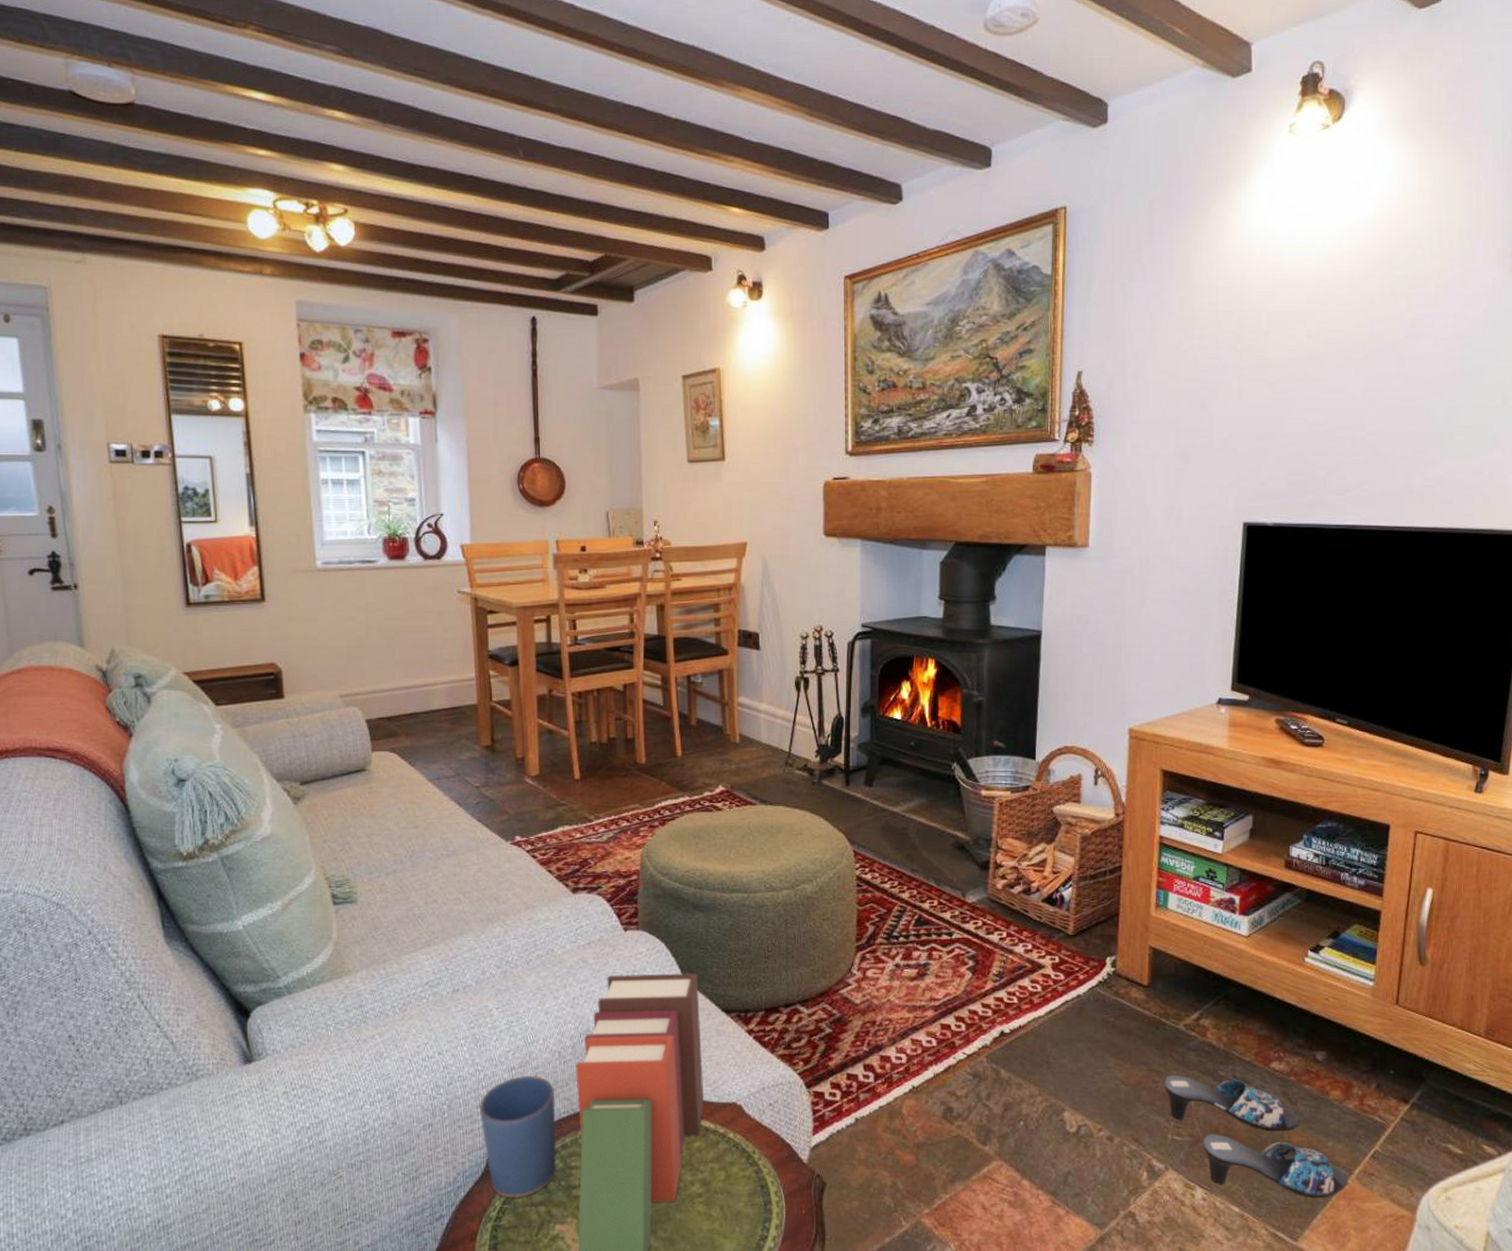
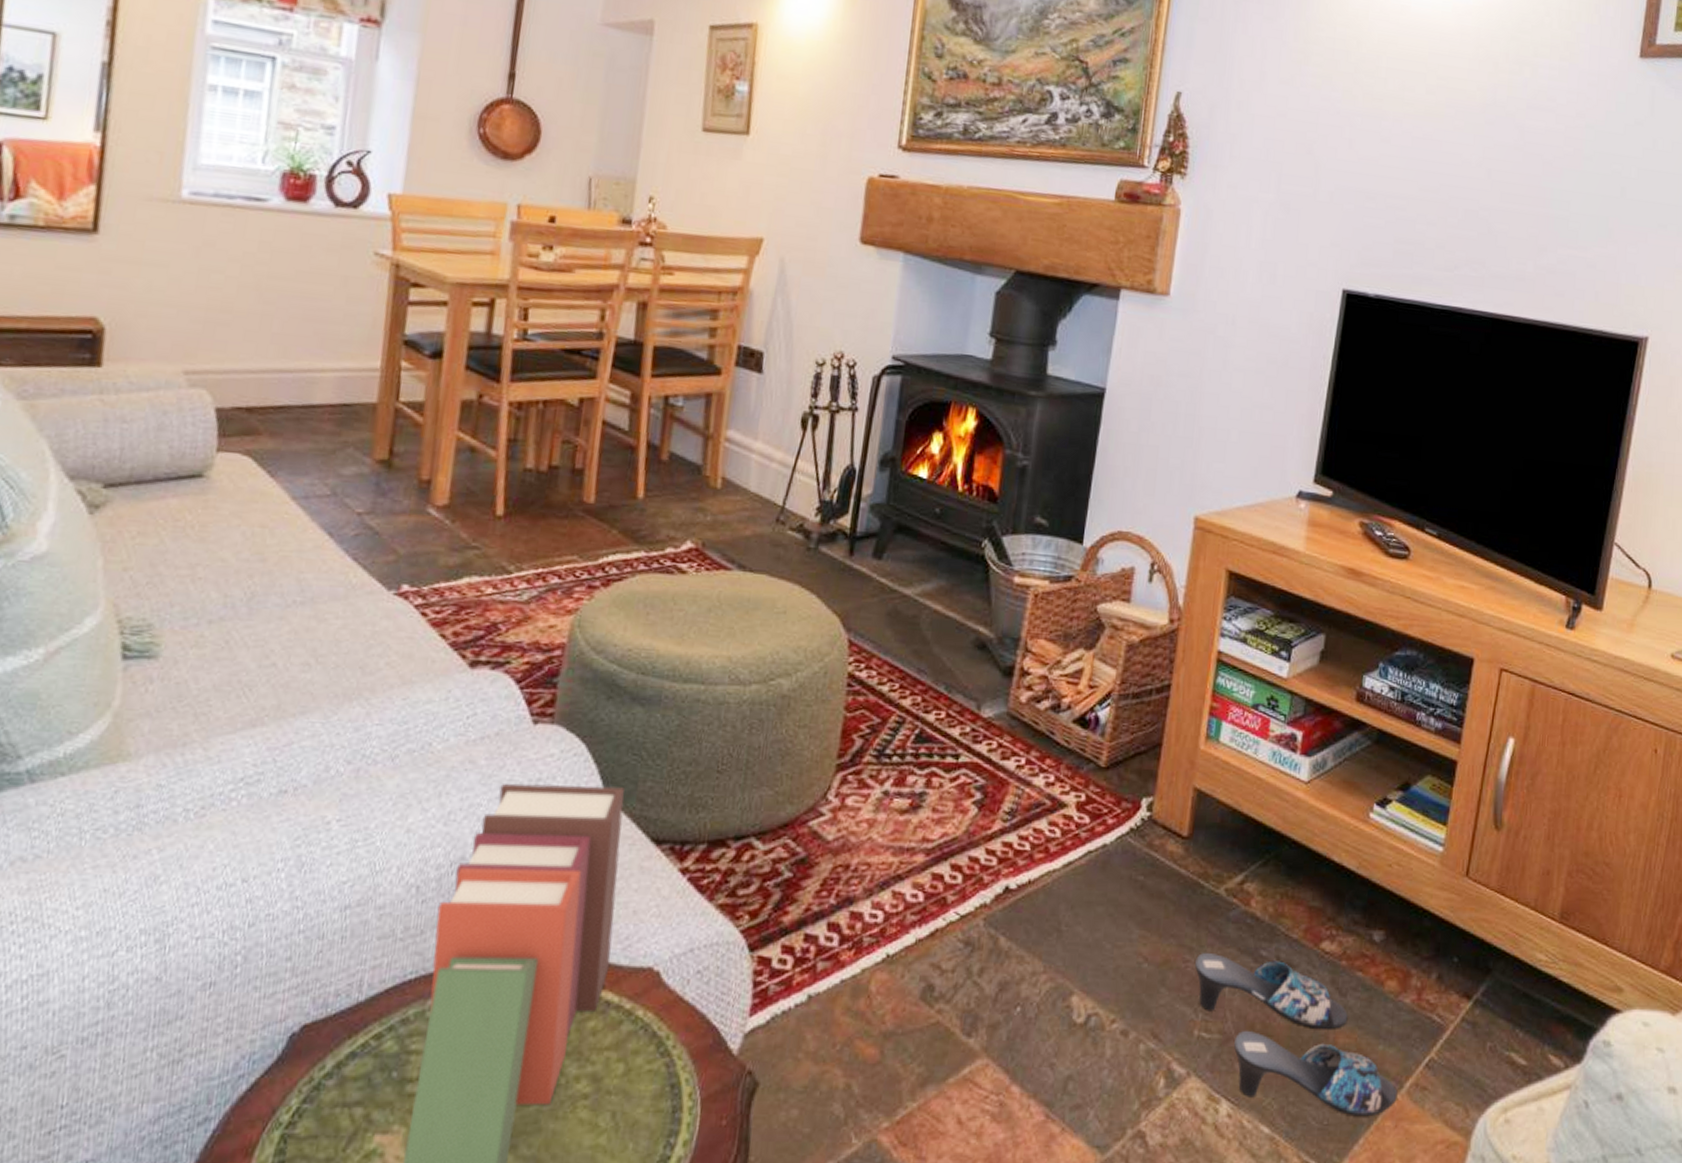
mug: present [480,1076,556,1198] -> none [287,918,404,1095]

